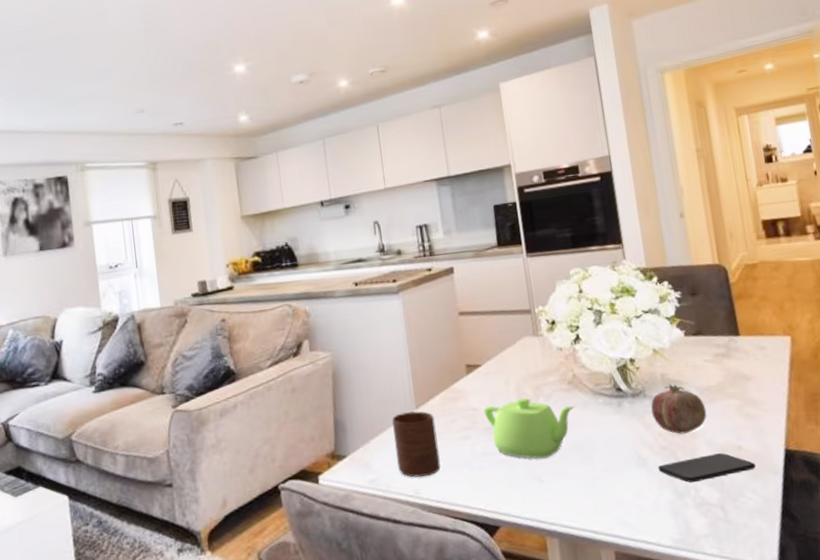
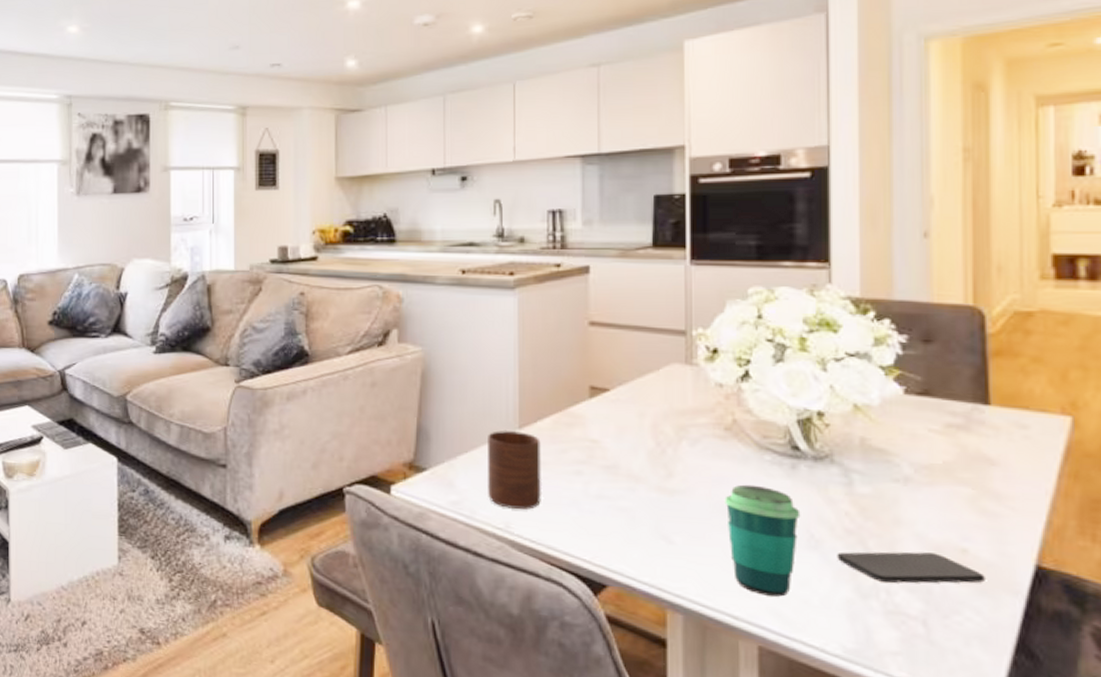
teapot: present [483,398,576,460] -> none [606,437,731,516]
cup: none [575,423,631,510] -> present [725,484,801,597]
fruit: present [651,383,707,434] -> none [839,451,921,519]

